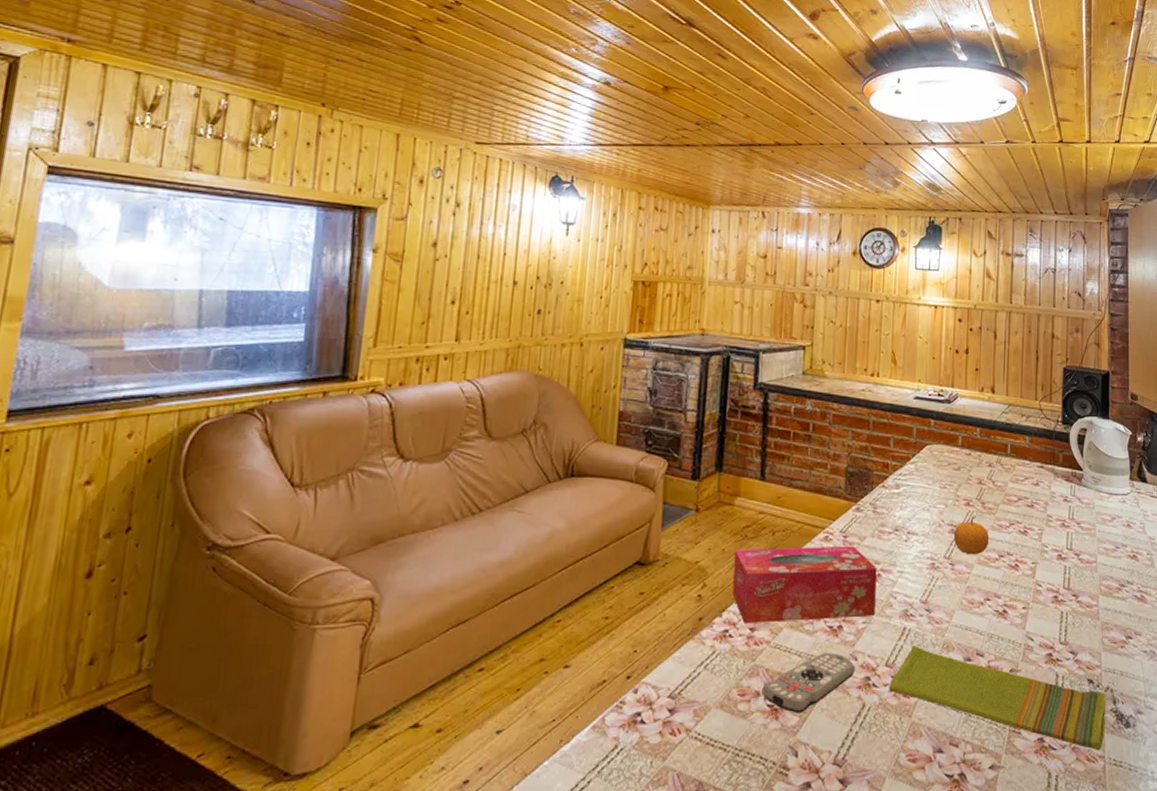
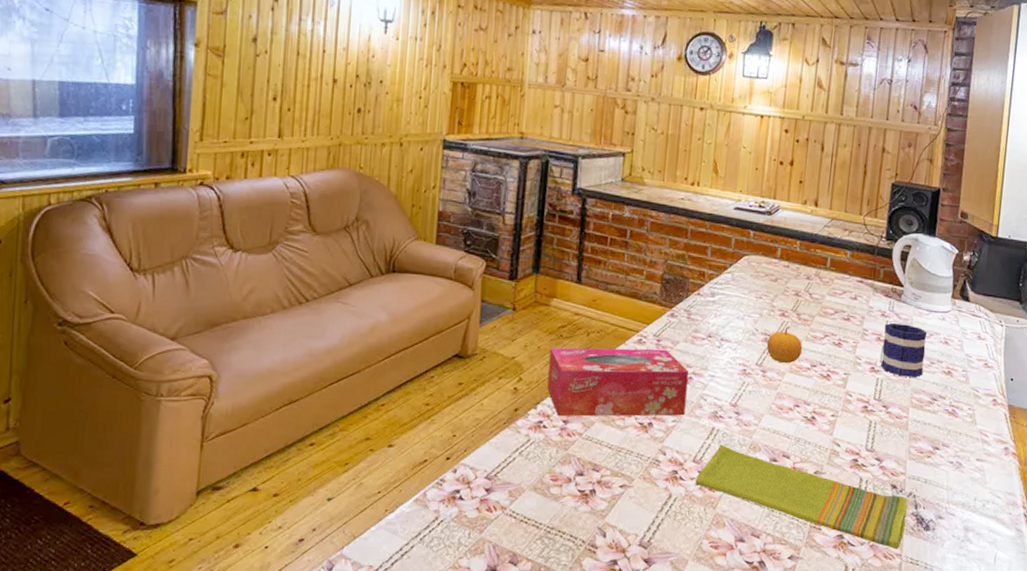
remote control: present [762,653,855,713] -> none [573,446,663,499]
mug: none [1067,507,1110,563] -> present [881,322,928,378]

